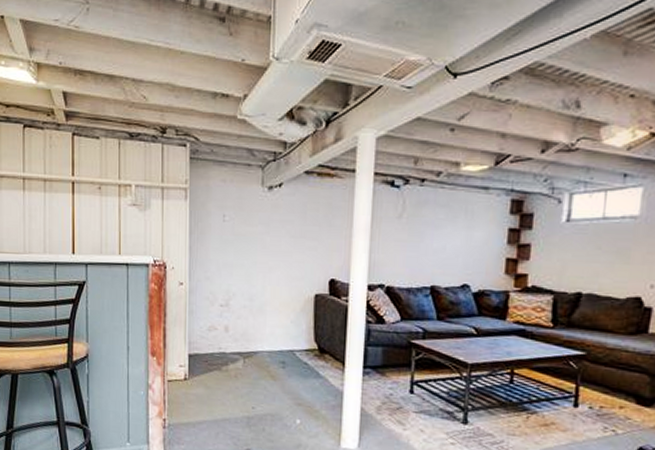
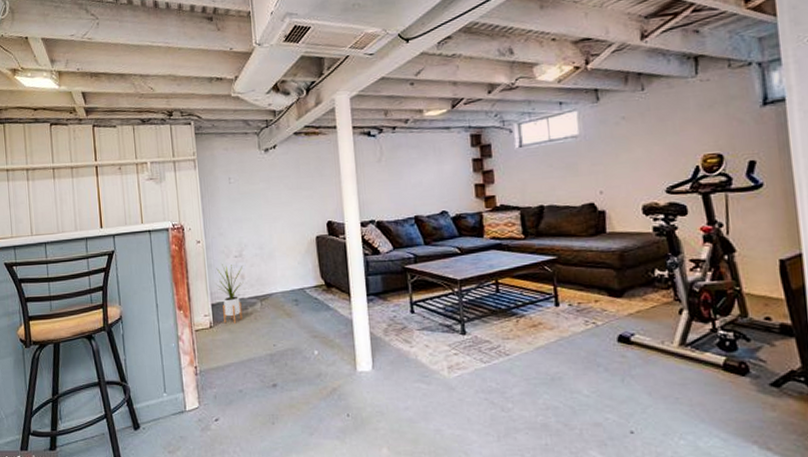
house plant: none [197,312,229,379] -> present [216,264,244,324]

